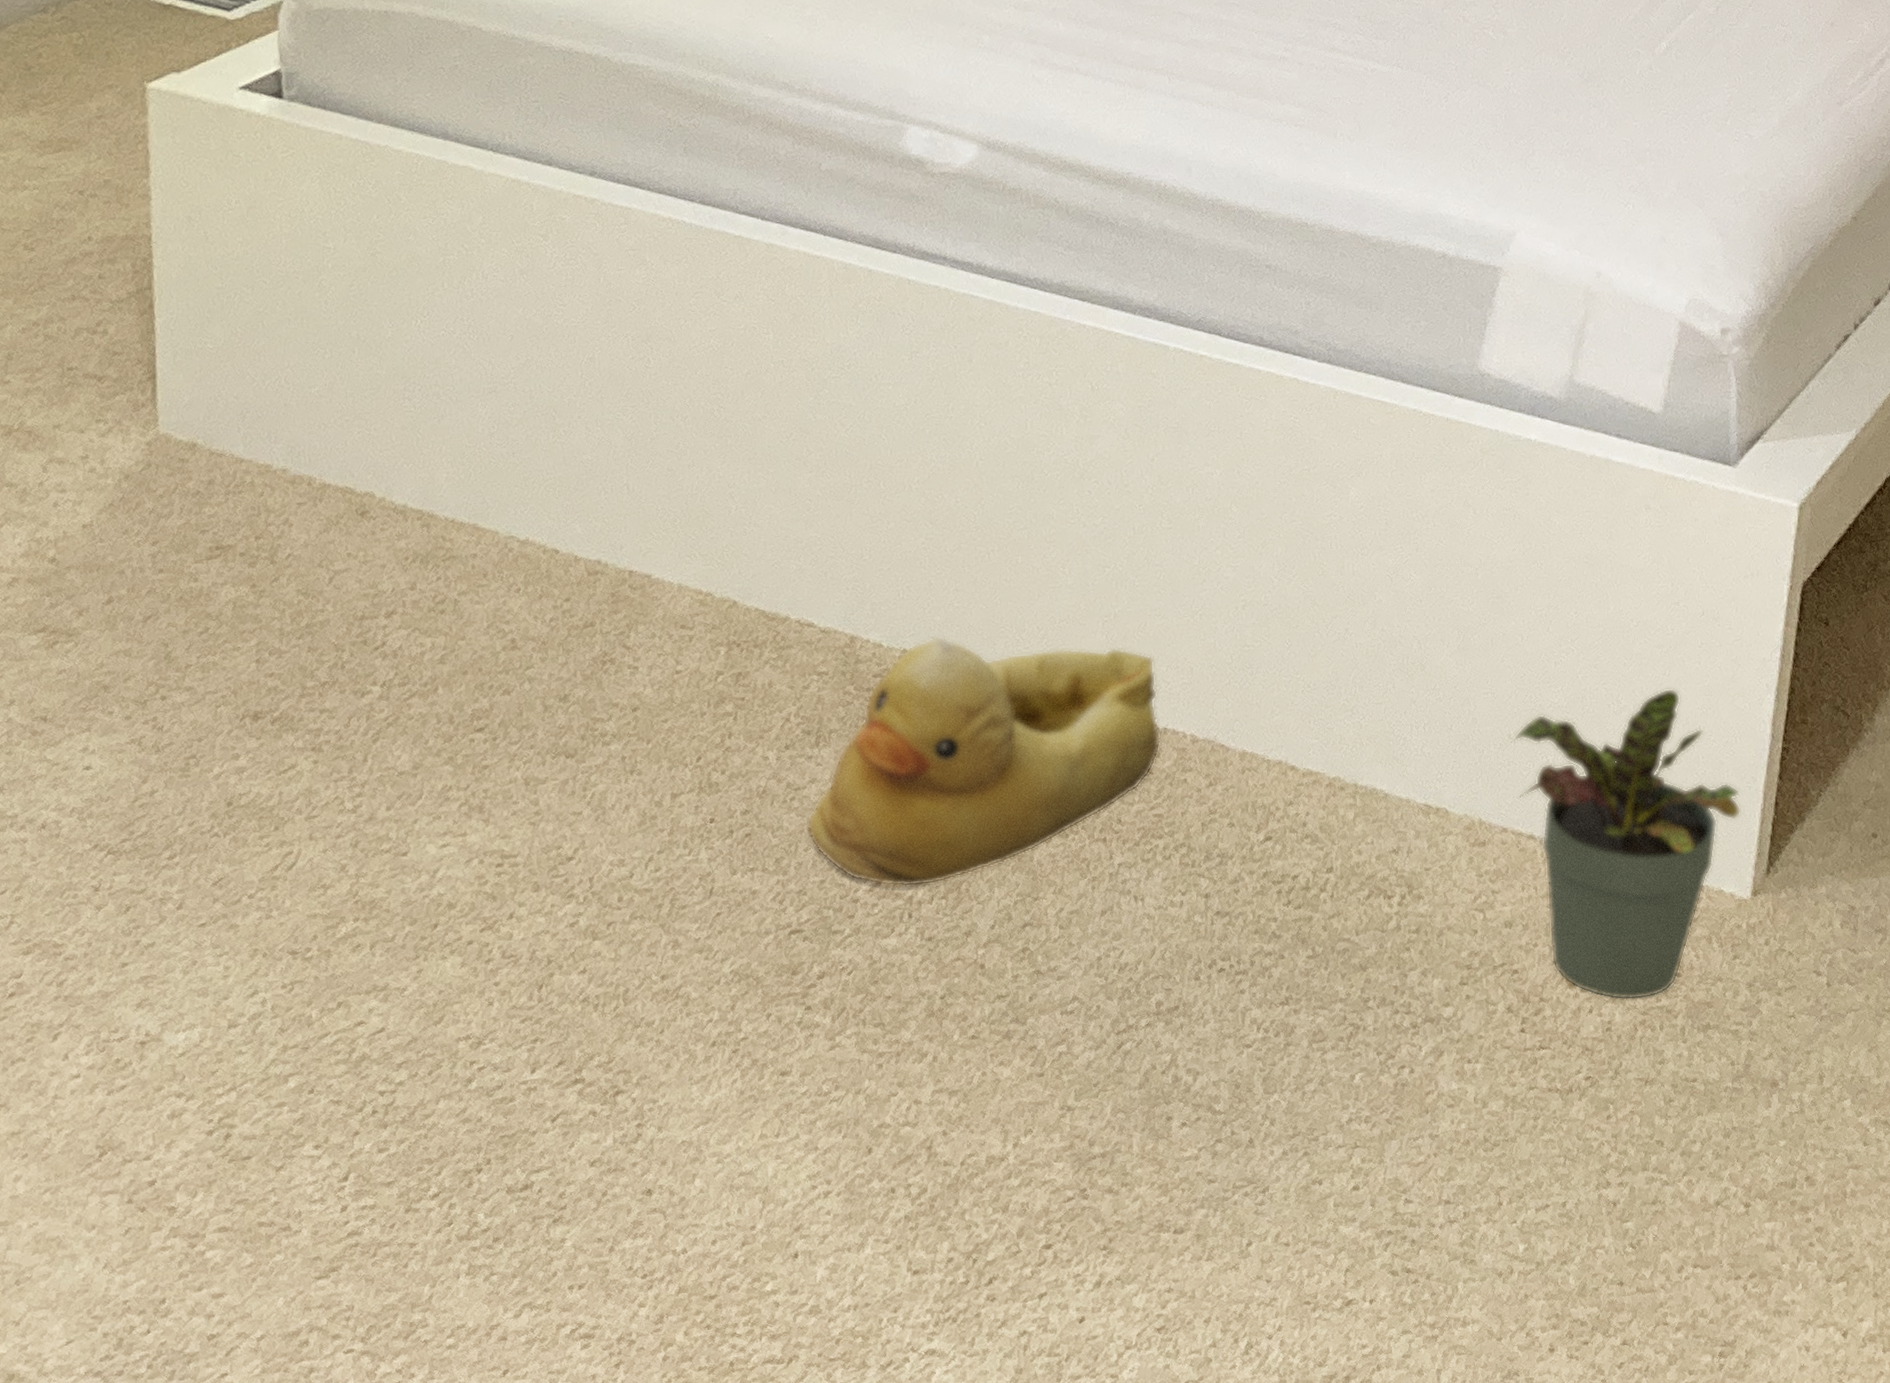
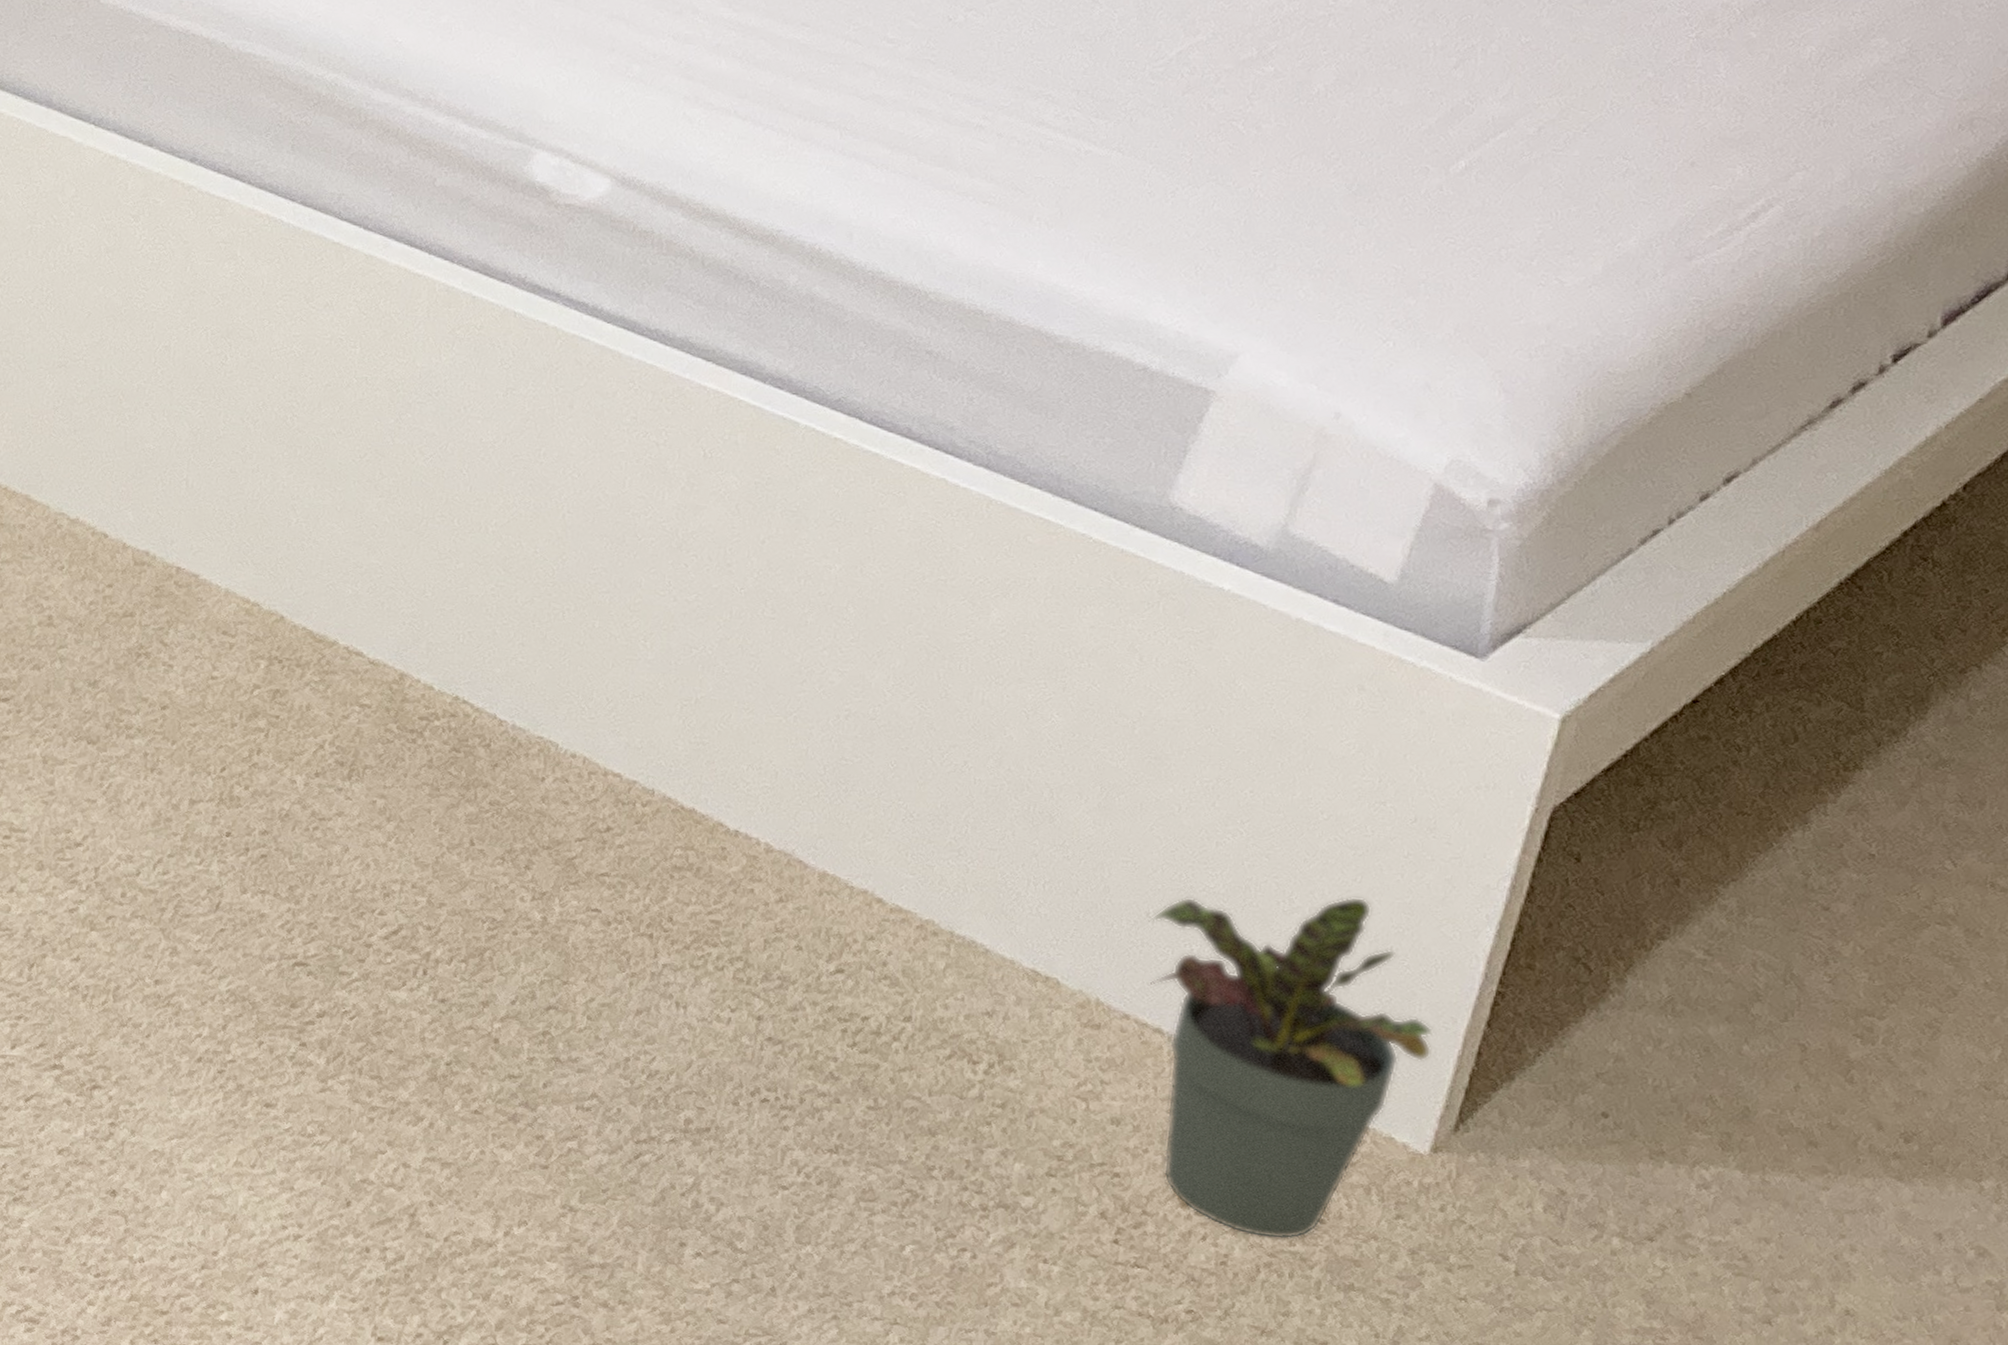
rubber duck: present [807,636,1161,888] -> none [326,688,735,946]

